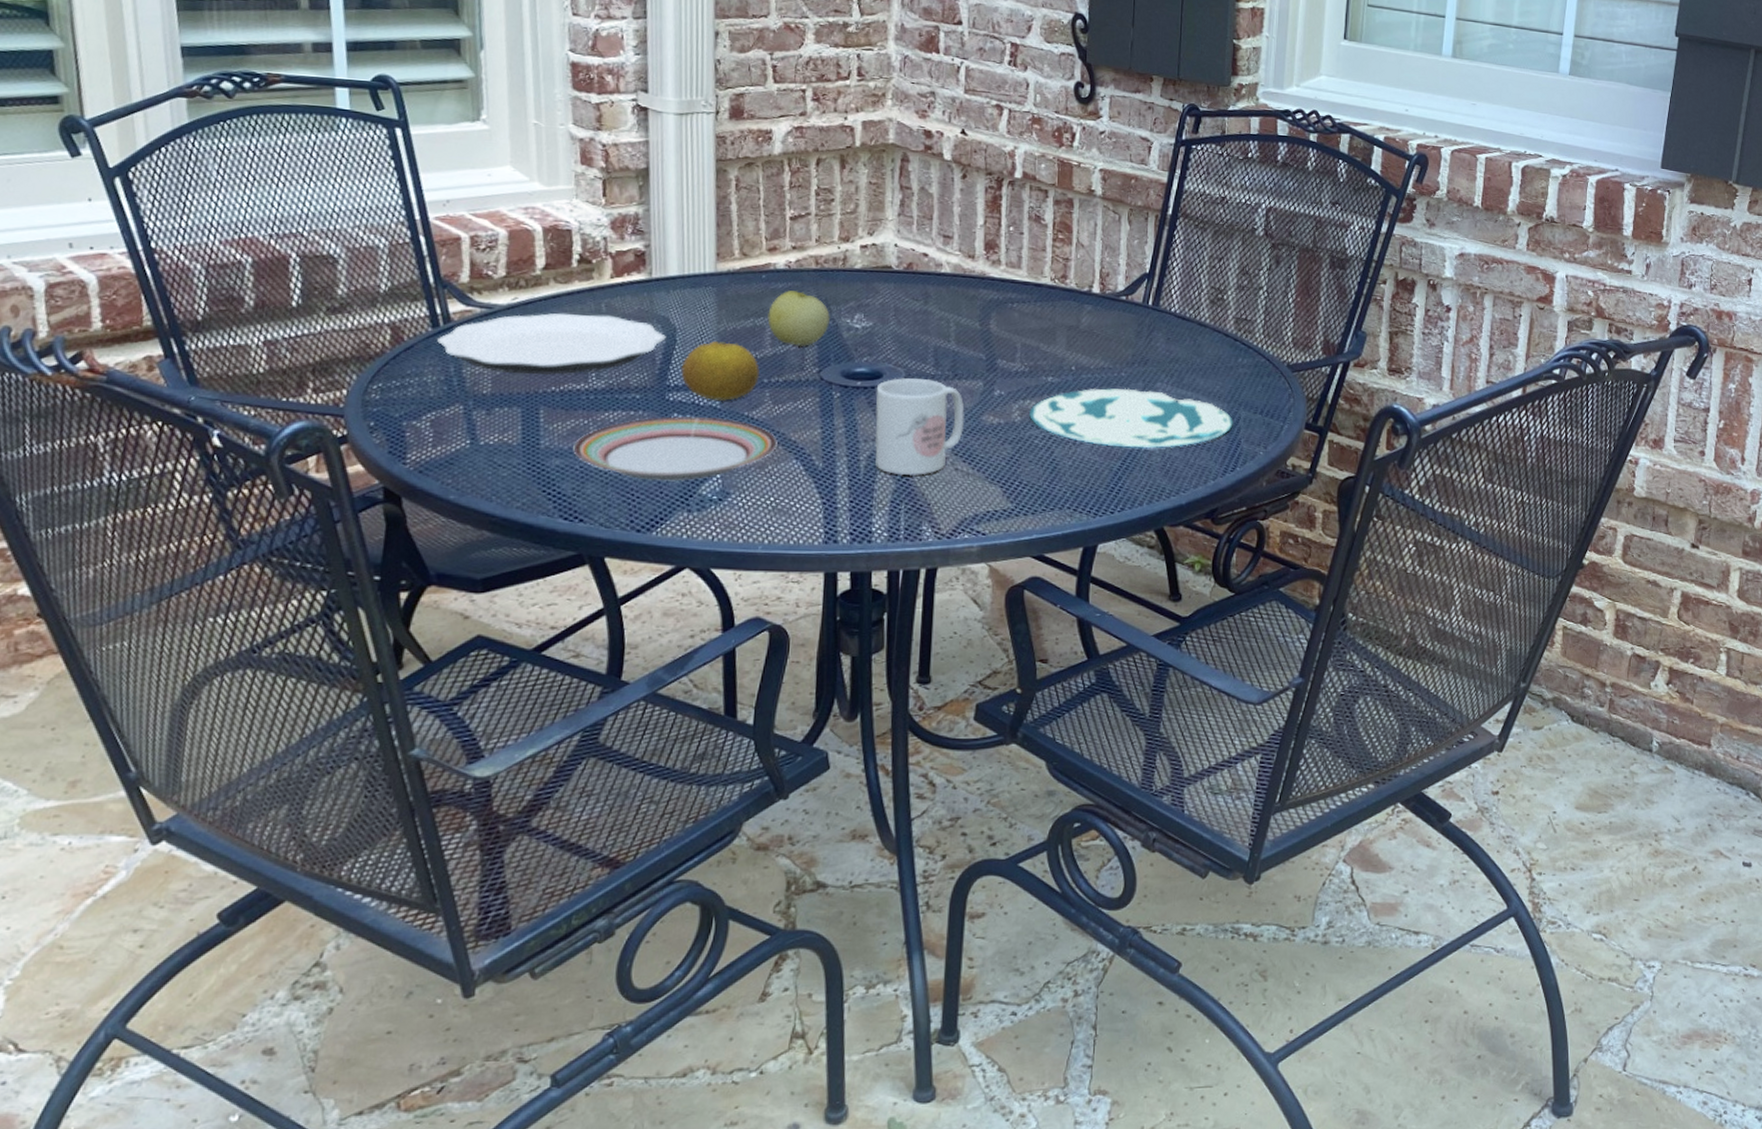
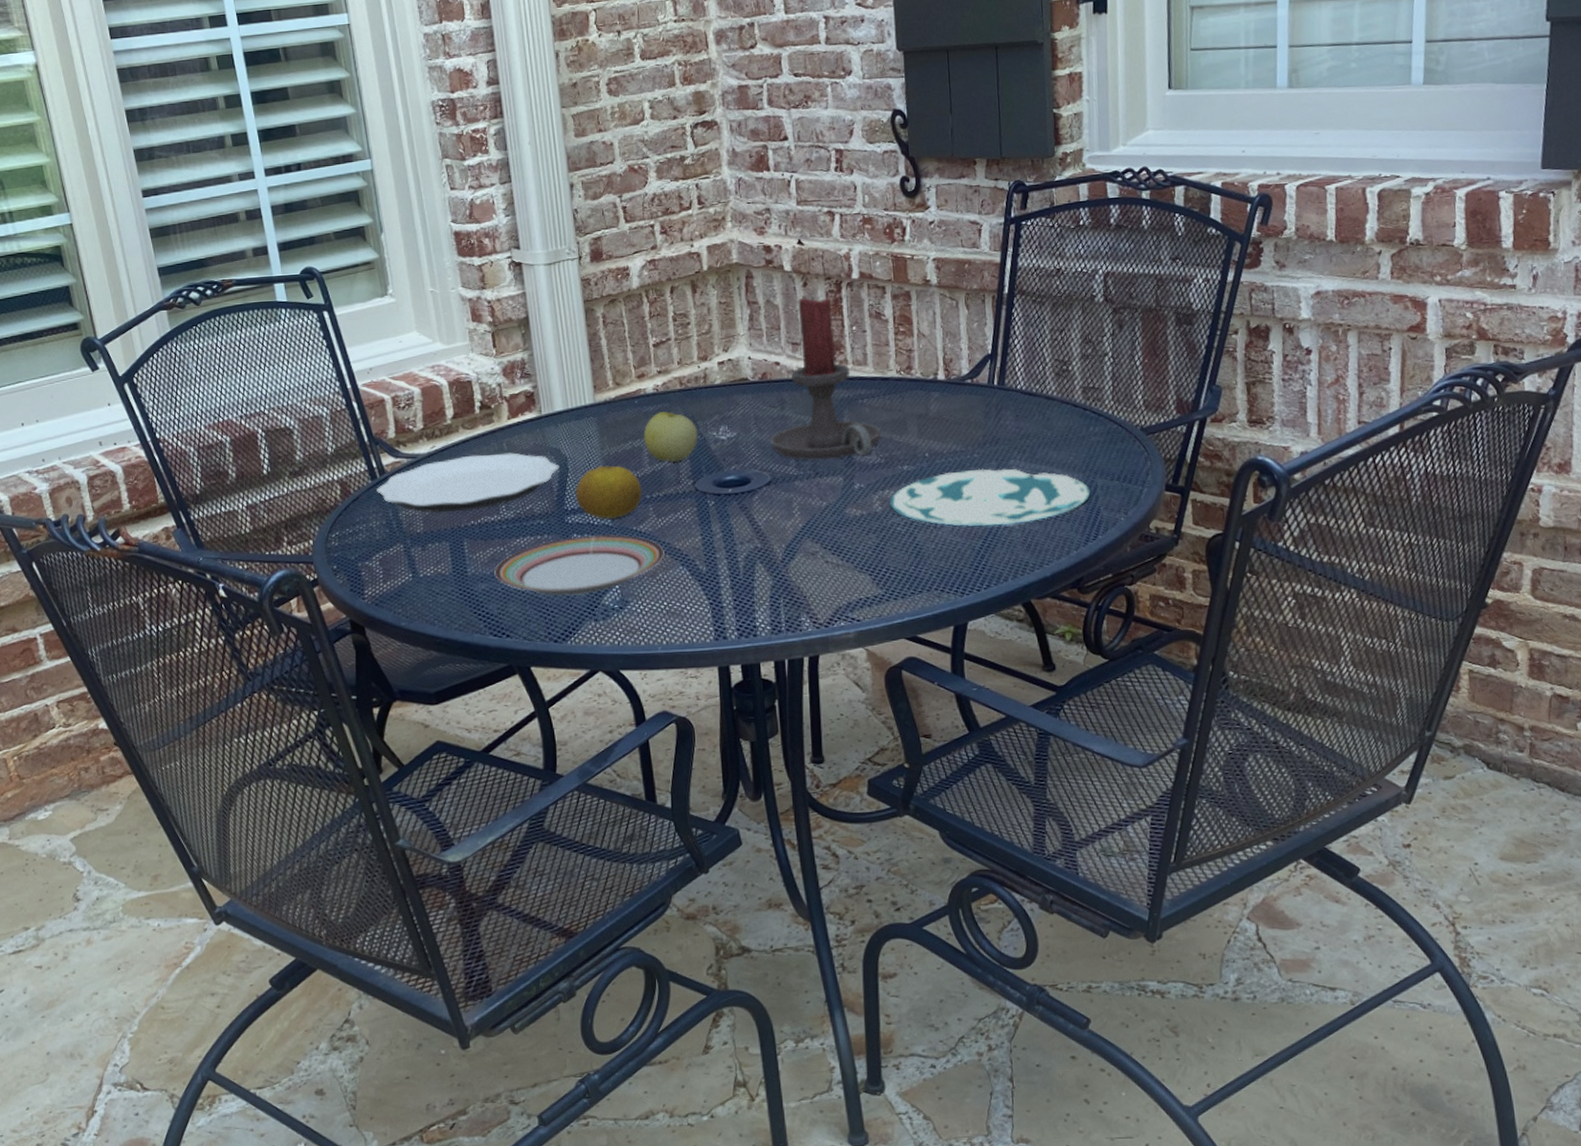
mug: present [874,378,965,476] -> none [746,480,830,573]
candle holder: none [908,189,1029,362] -> present [769,296,882,461]

